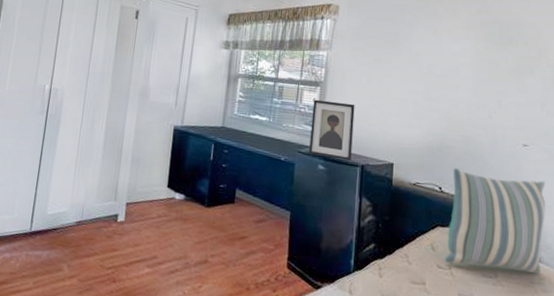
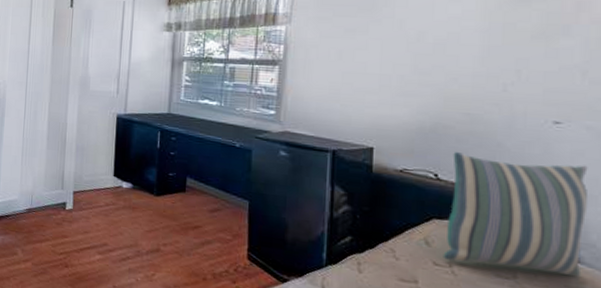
picture frame: present [309,99,355,161] -> none [268,79,323,146]

